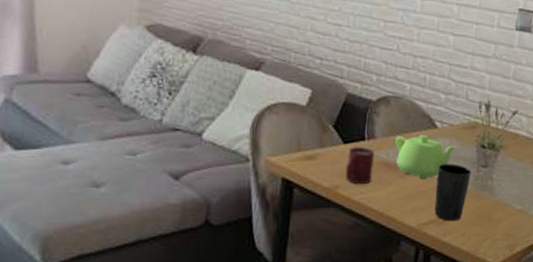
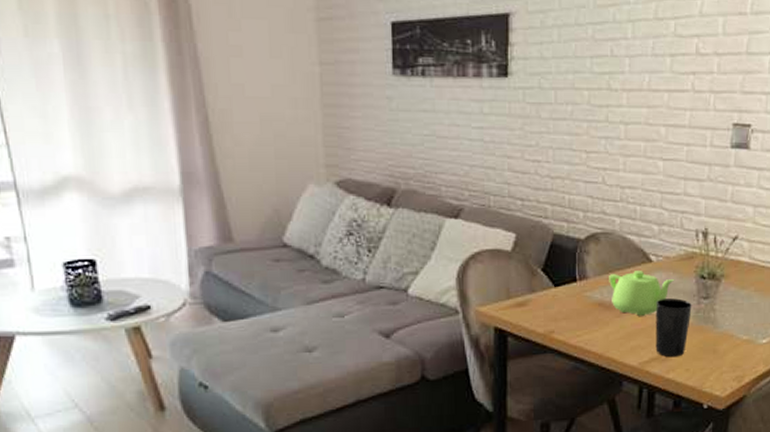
cup: present [345,147,374,185] -> none [559,289,589,328]

